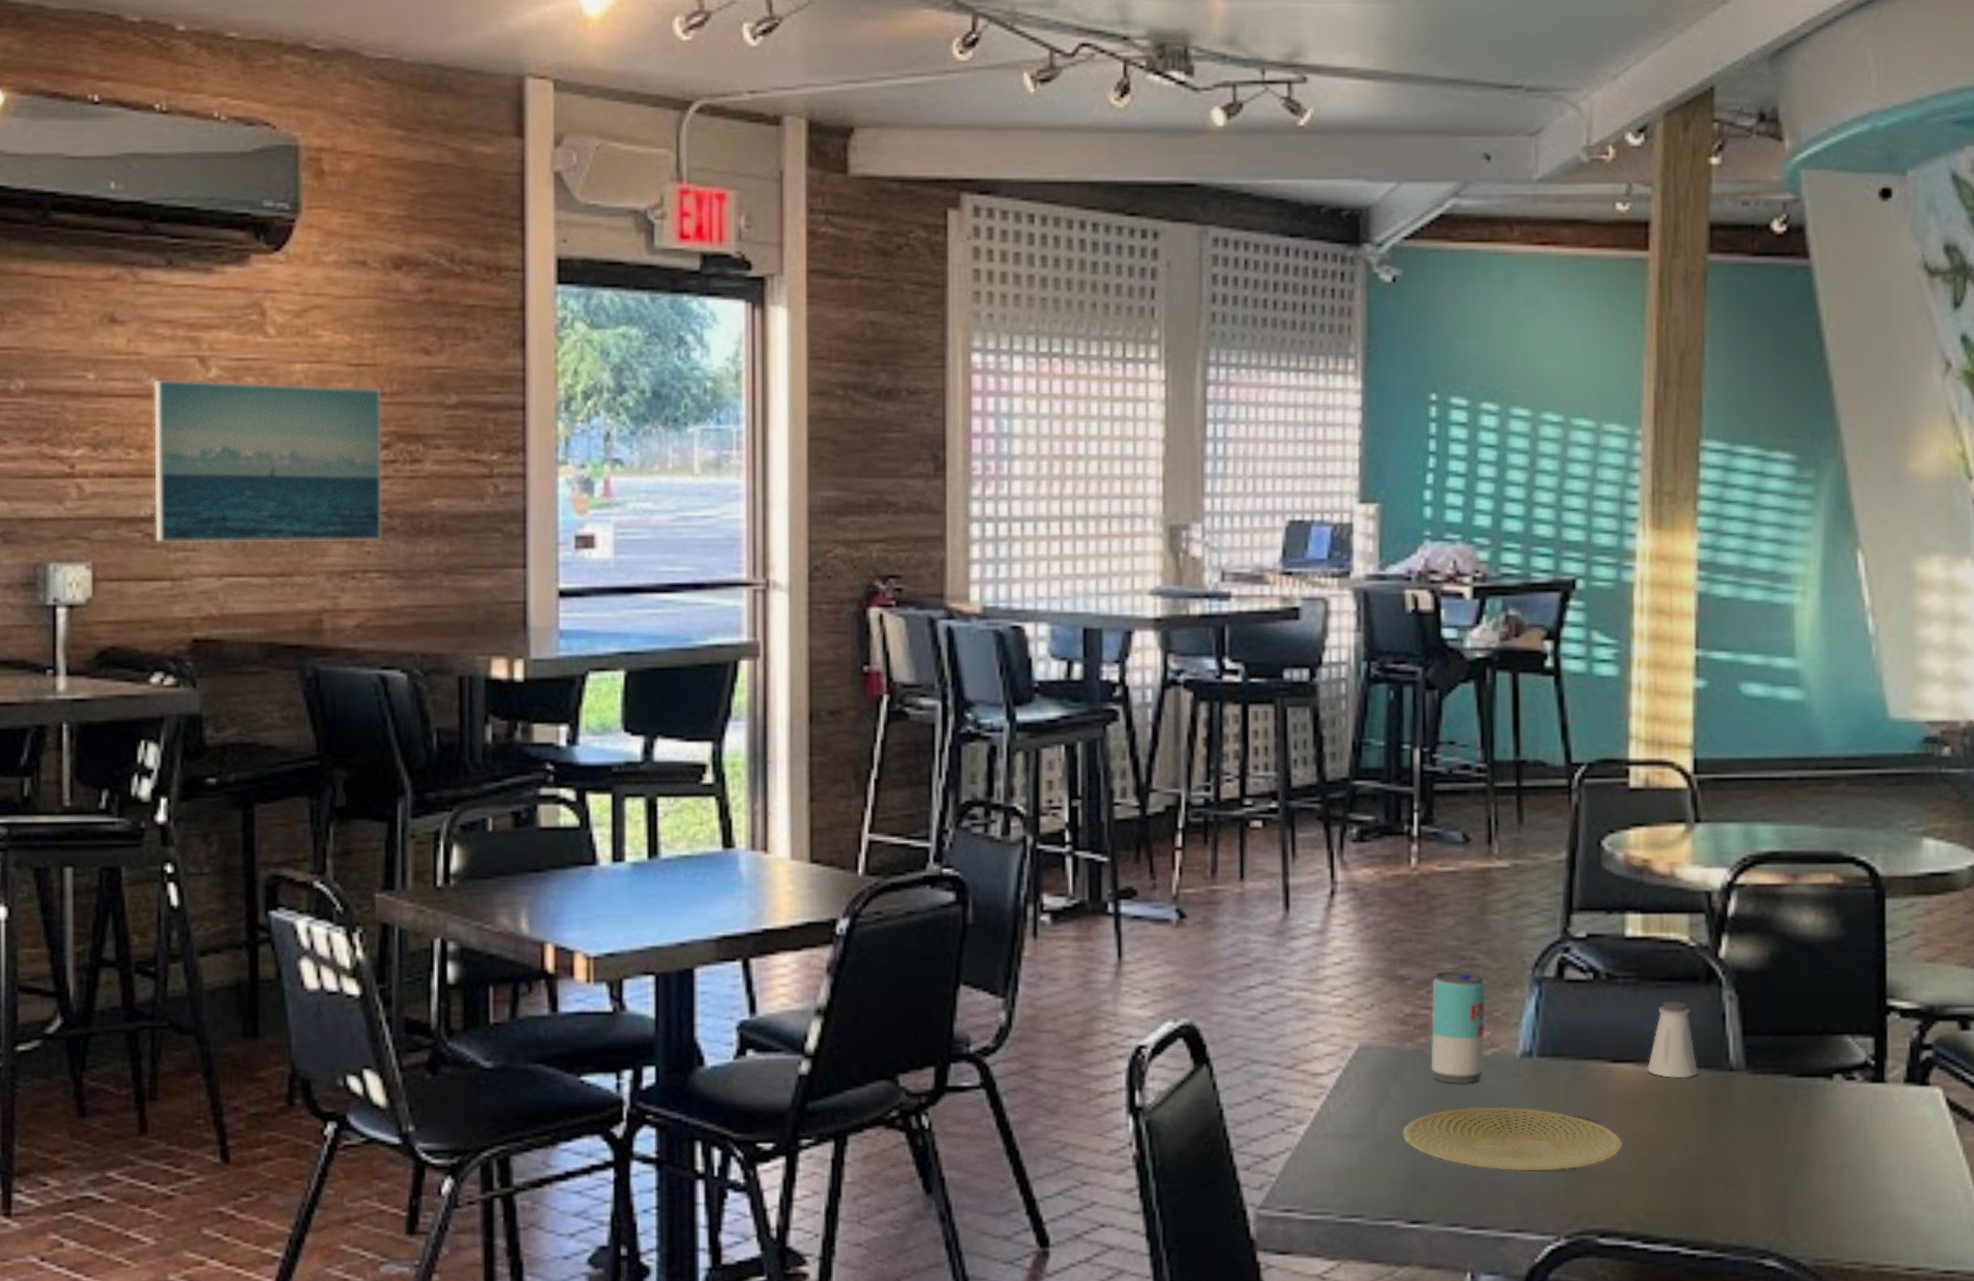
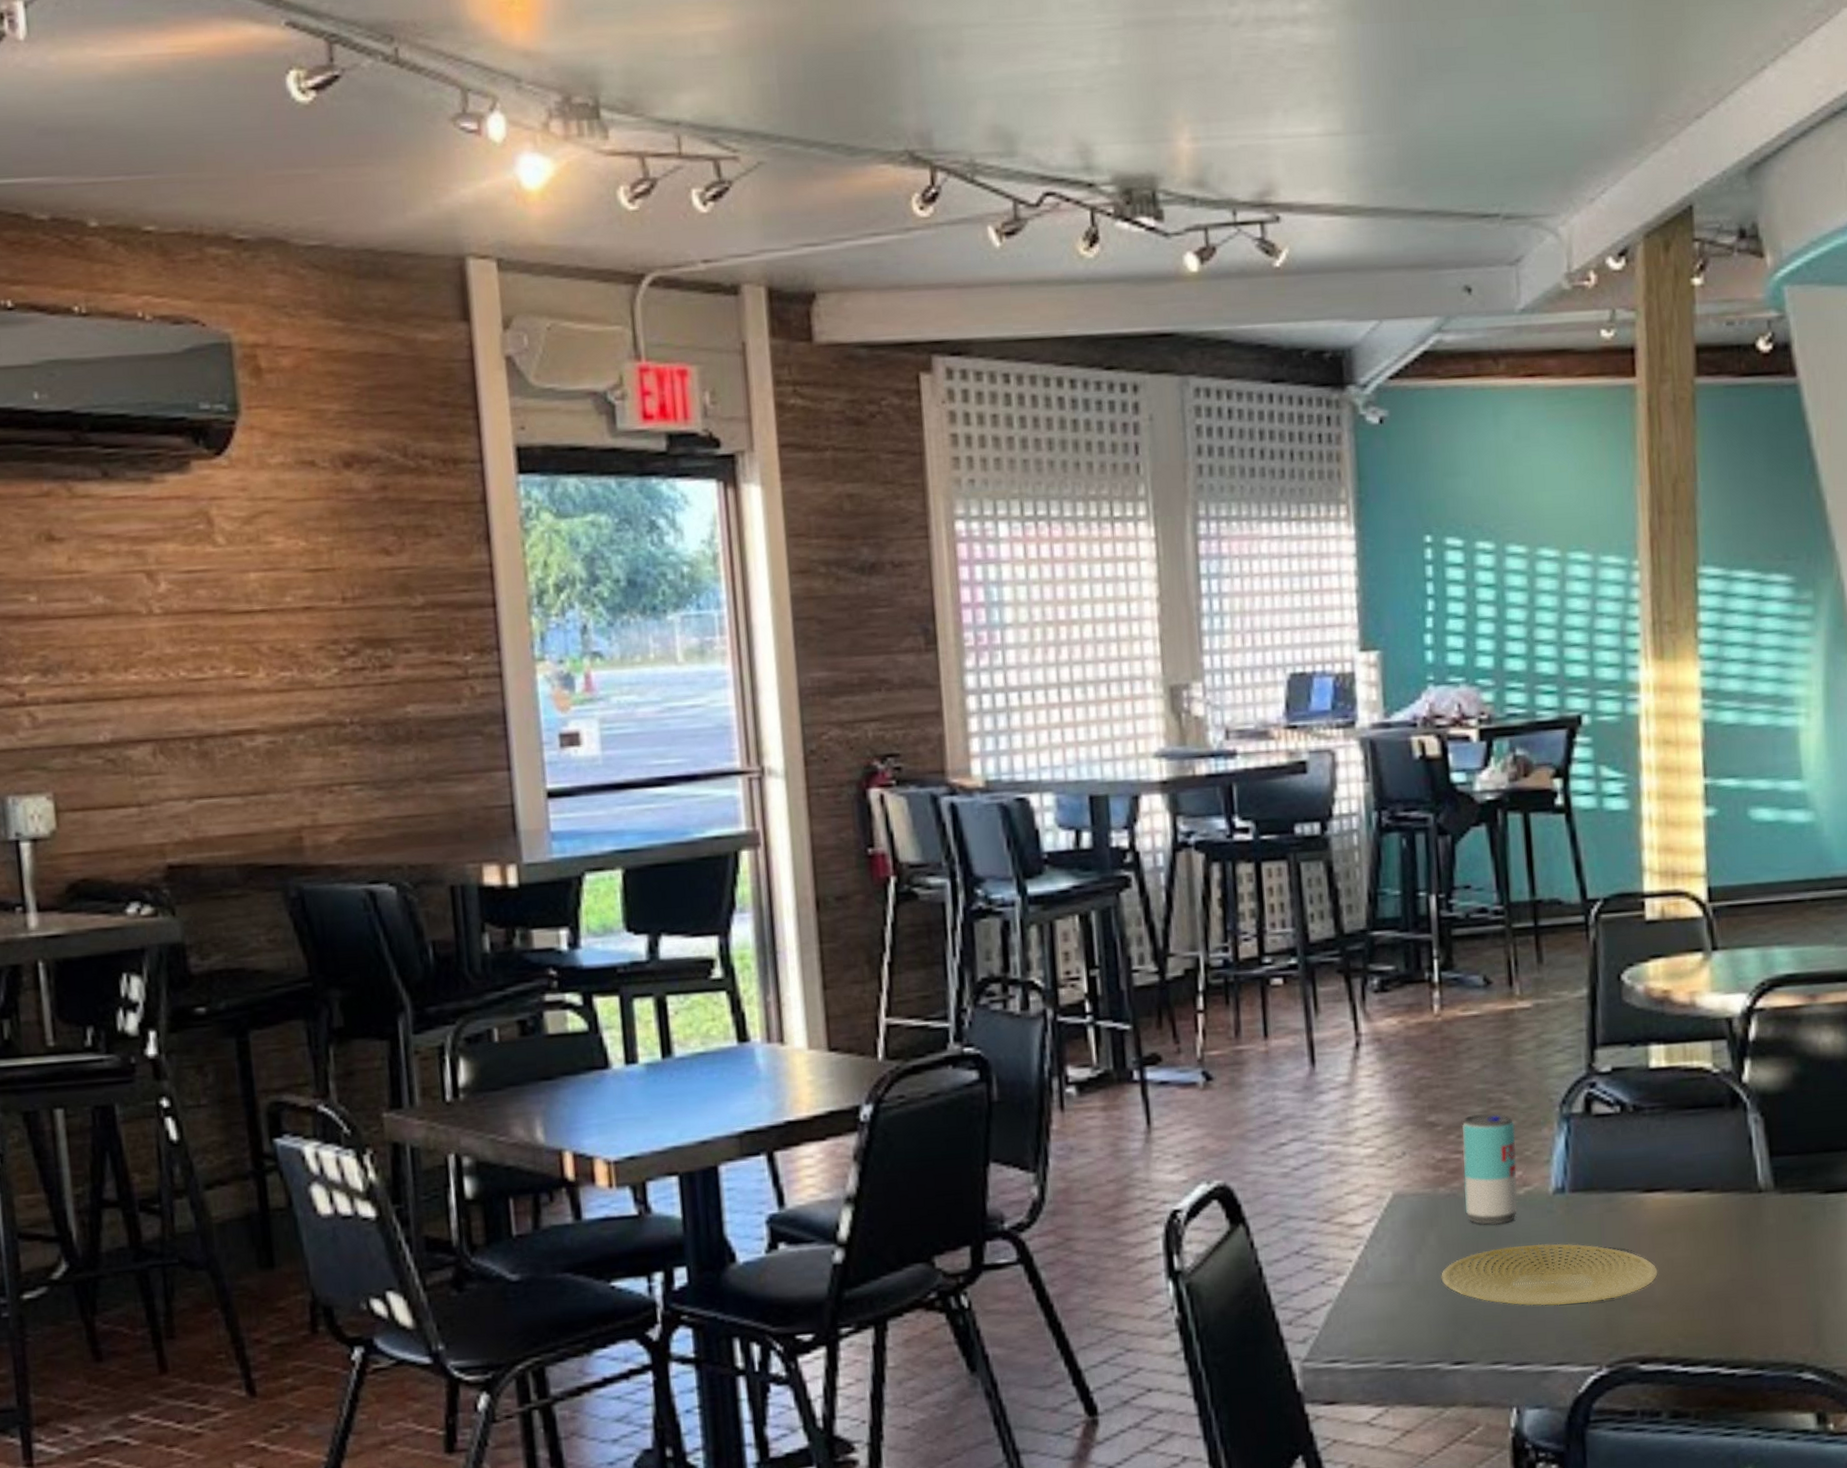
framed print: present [153,379,382,543] -> none [99,593,357,769]
saltshaker: present [1647,1001,1697,1079] -> none [1678,1128,1727,1204]

